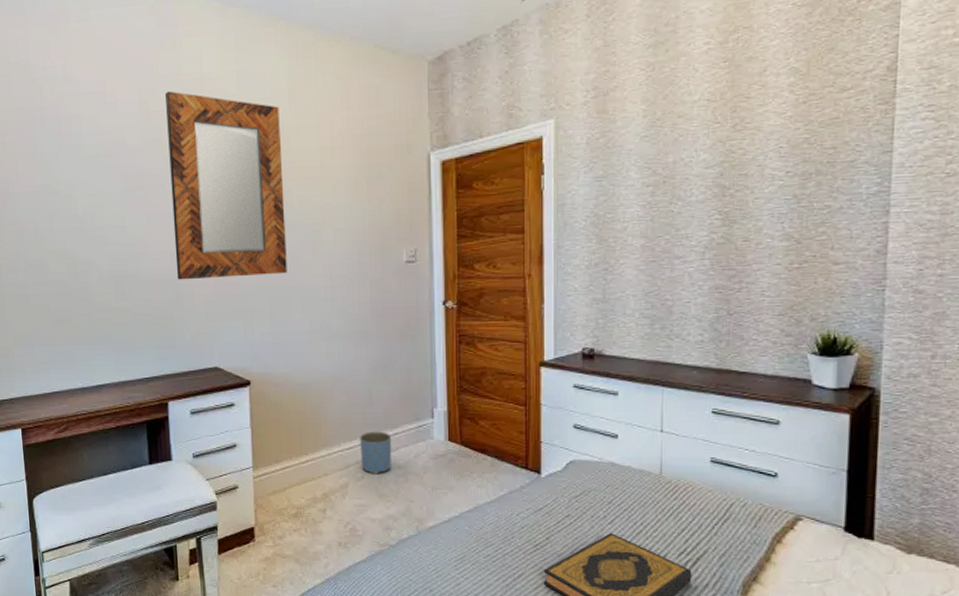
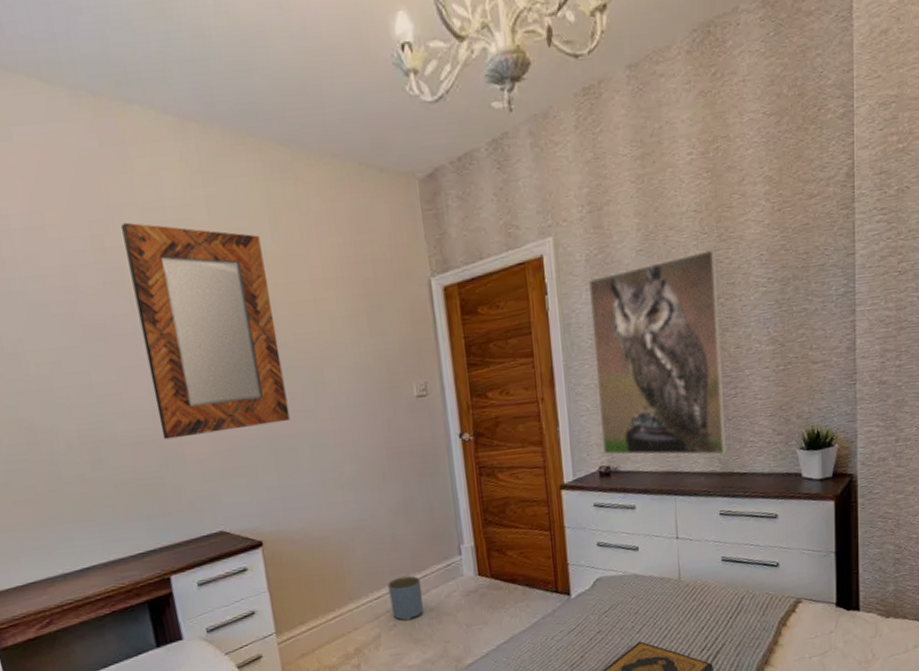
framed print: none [586,140,729,350] -> present [588,250,727,456]

